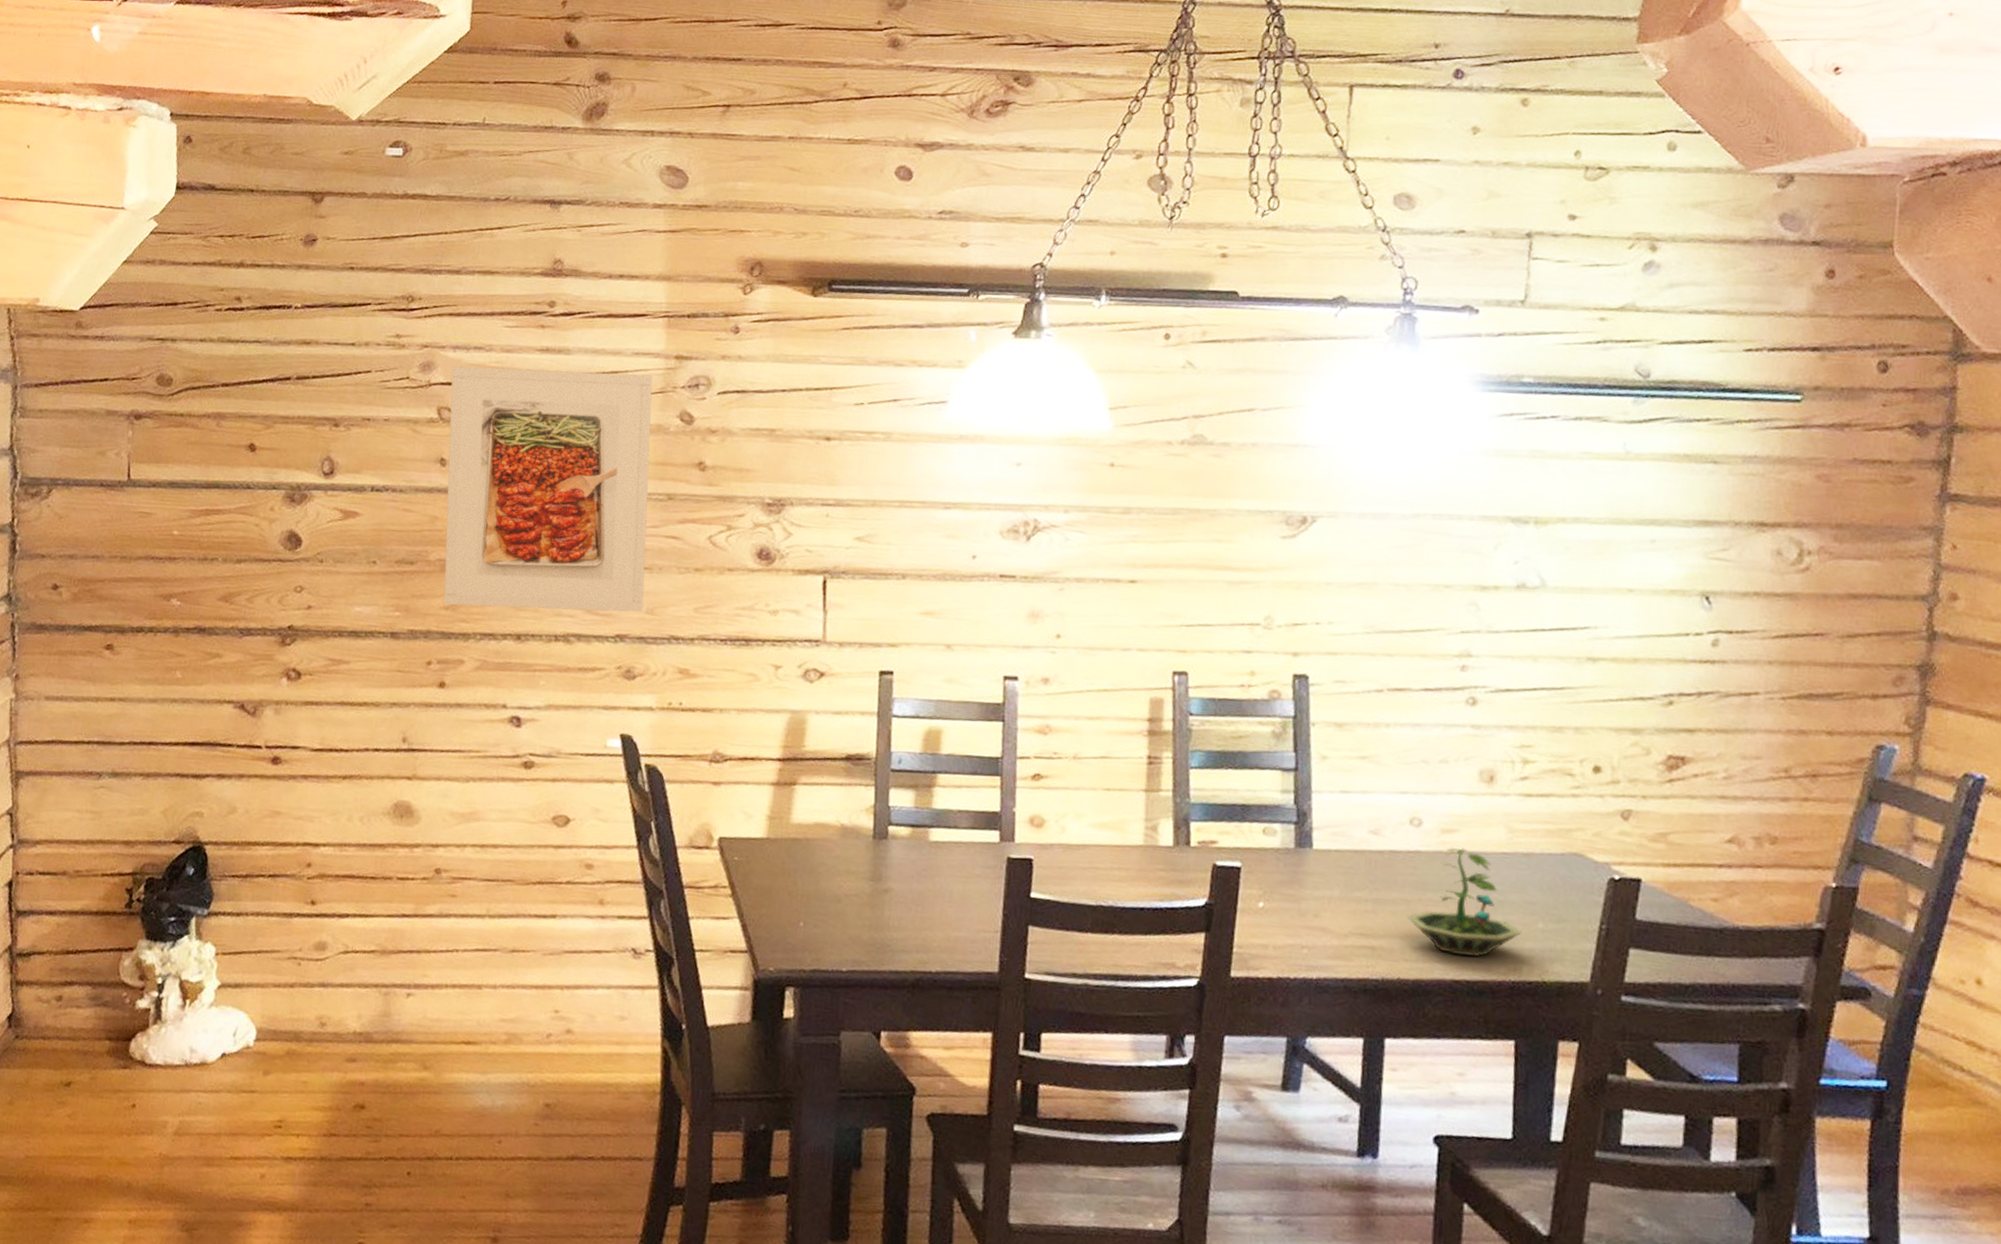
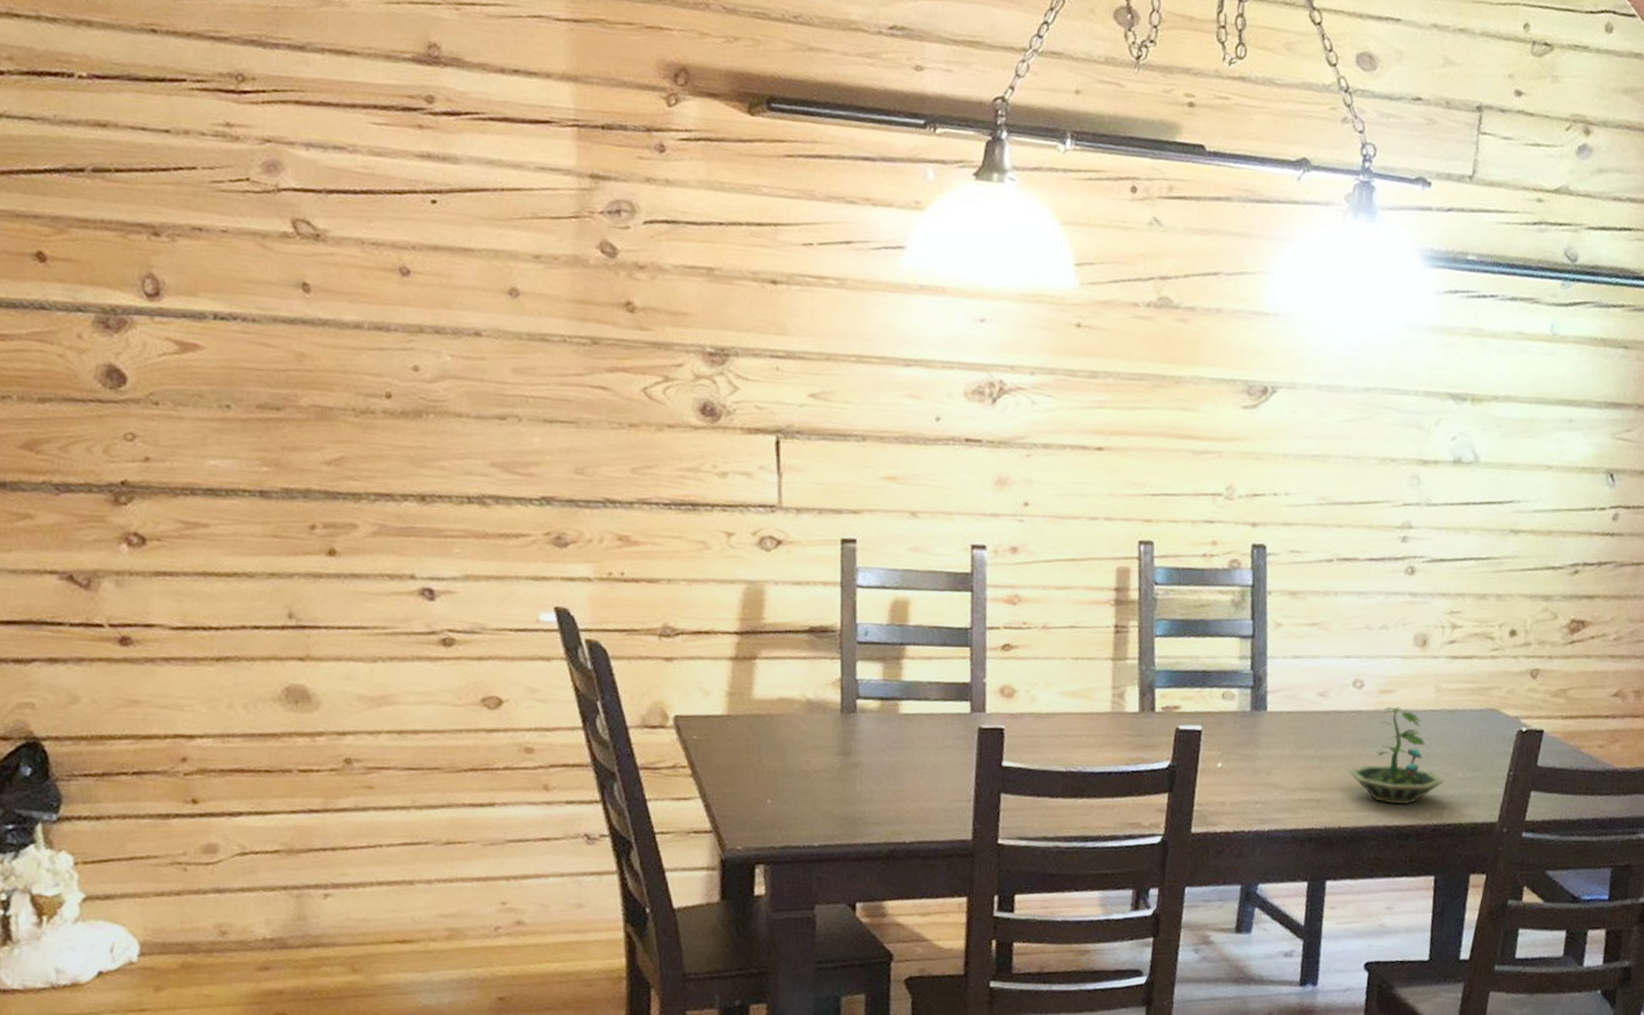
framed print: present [443,366,653,613] -> none [305,168,572,473]

